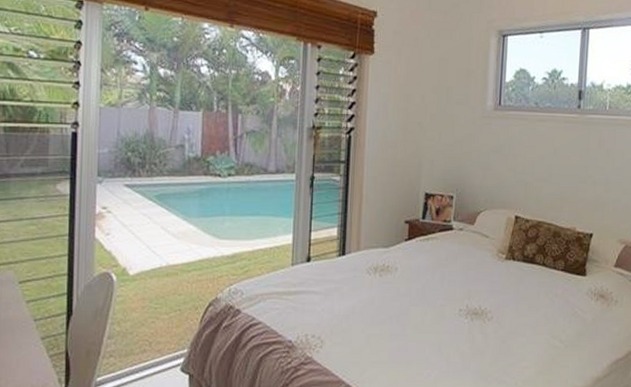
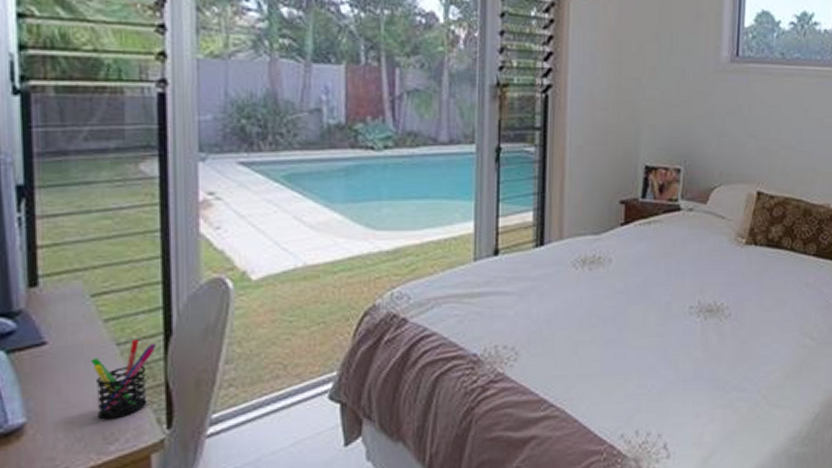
pen holder: none [16,317,62,378] -> present [90,340,157,420]

